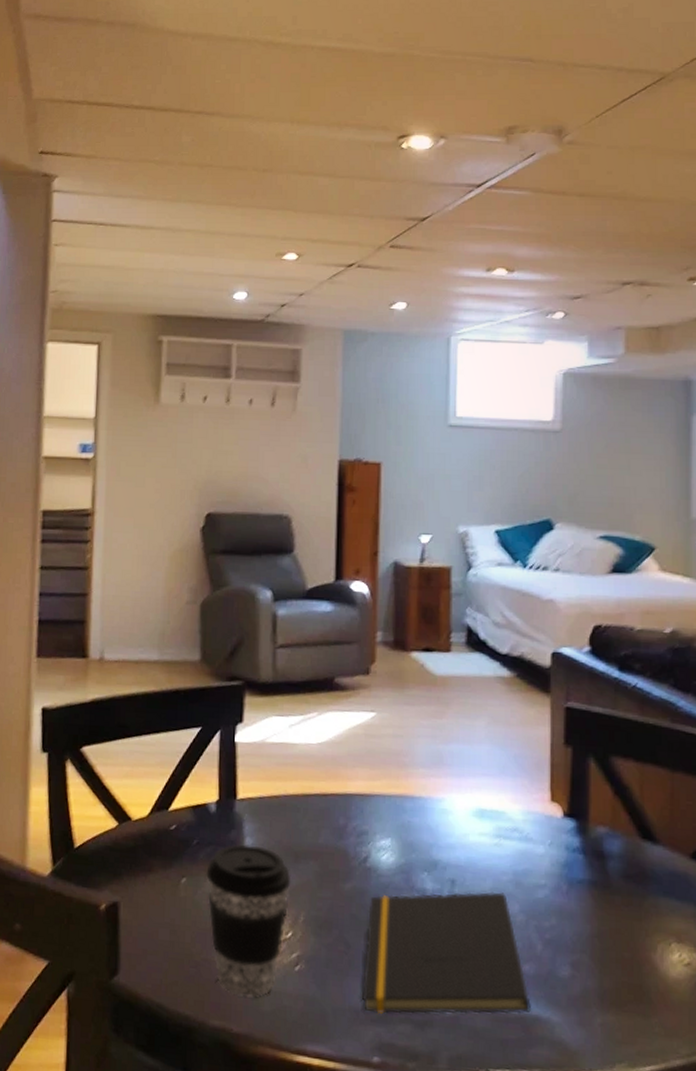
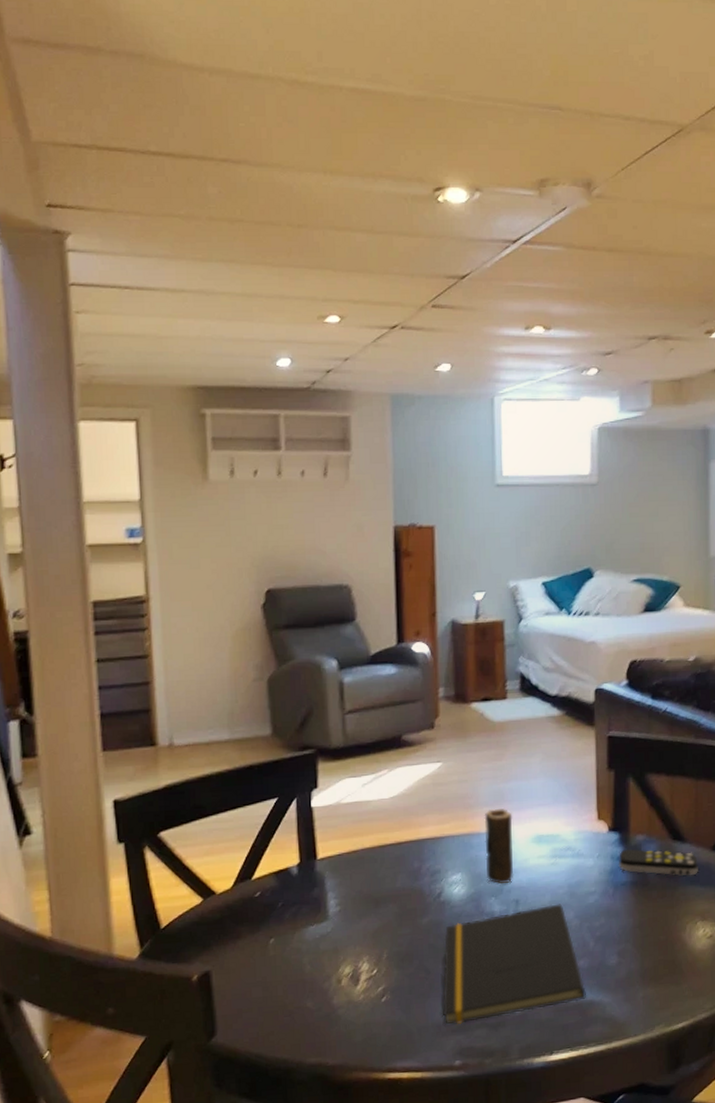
coffee cup: present [206,844,291,998] -> none [293,898,373,1034]
candle: none [419,772,452,859] -> present [484,809,514,884]
remote control: none [574,840,673,886] -> present [618,849,698,876]

